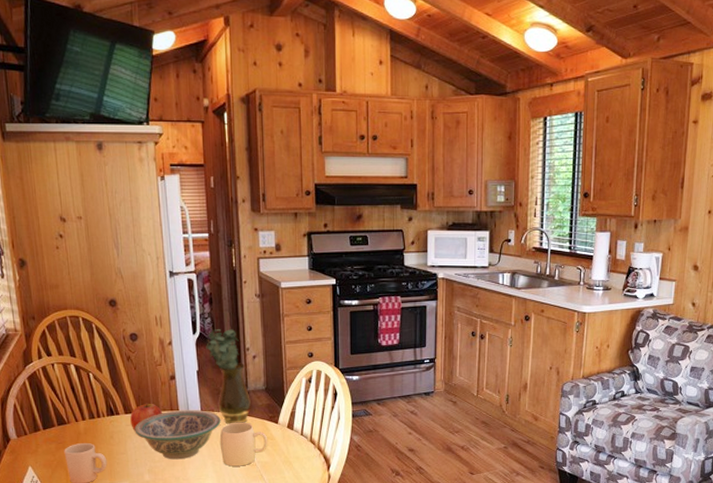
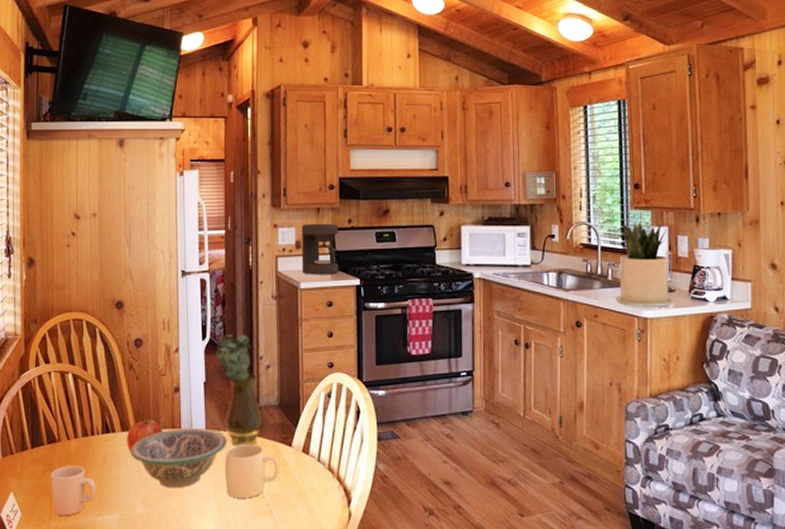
coffee maker: none [281,227,316,275] -> present [301,223,339,275]
planter: none [560,228,610,303] -> present [615,222,675,307]

